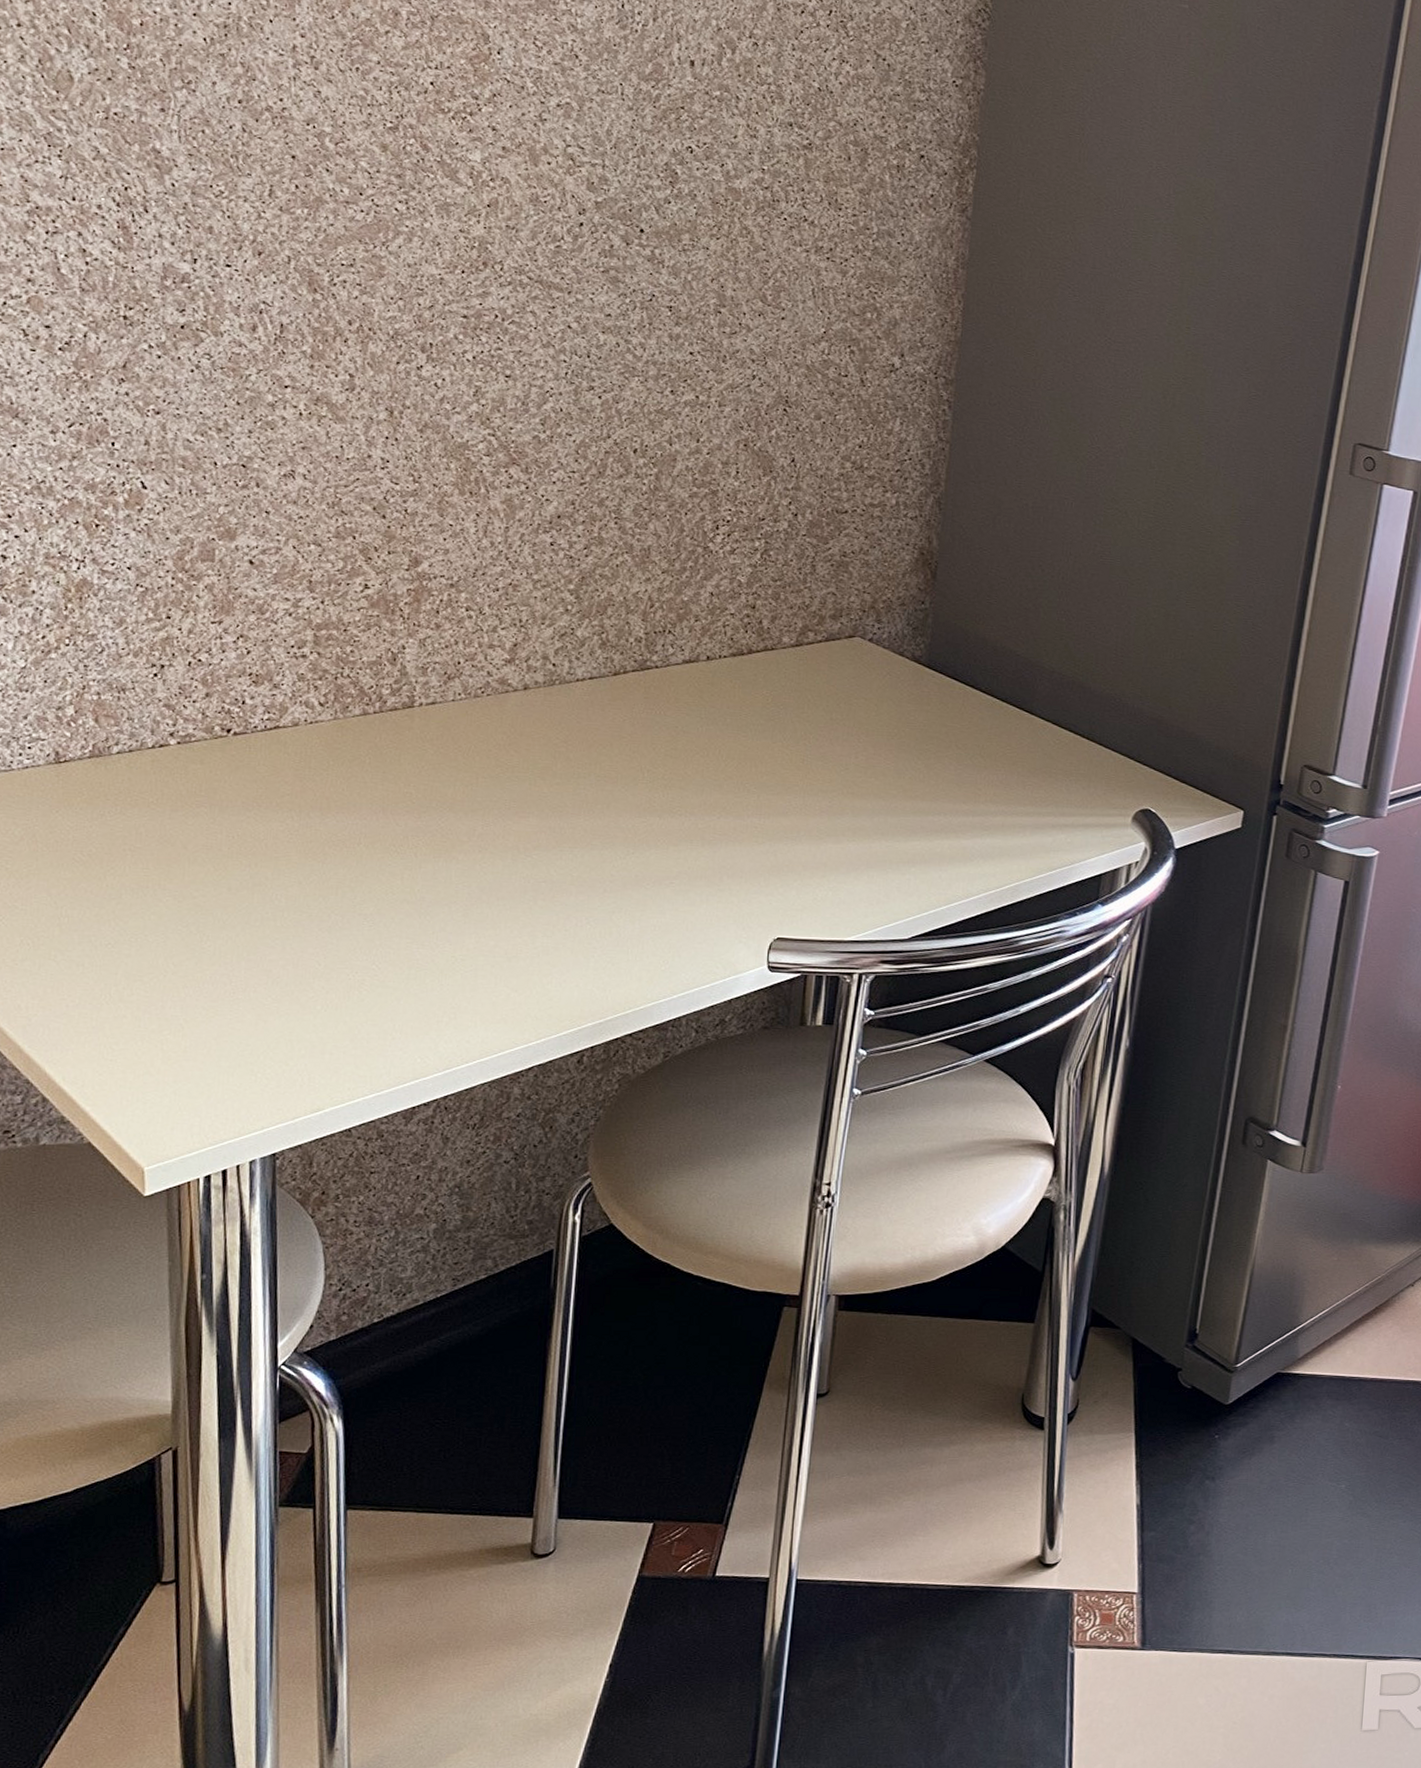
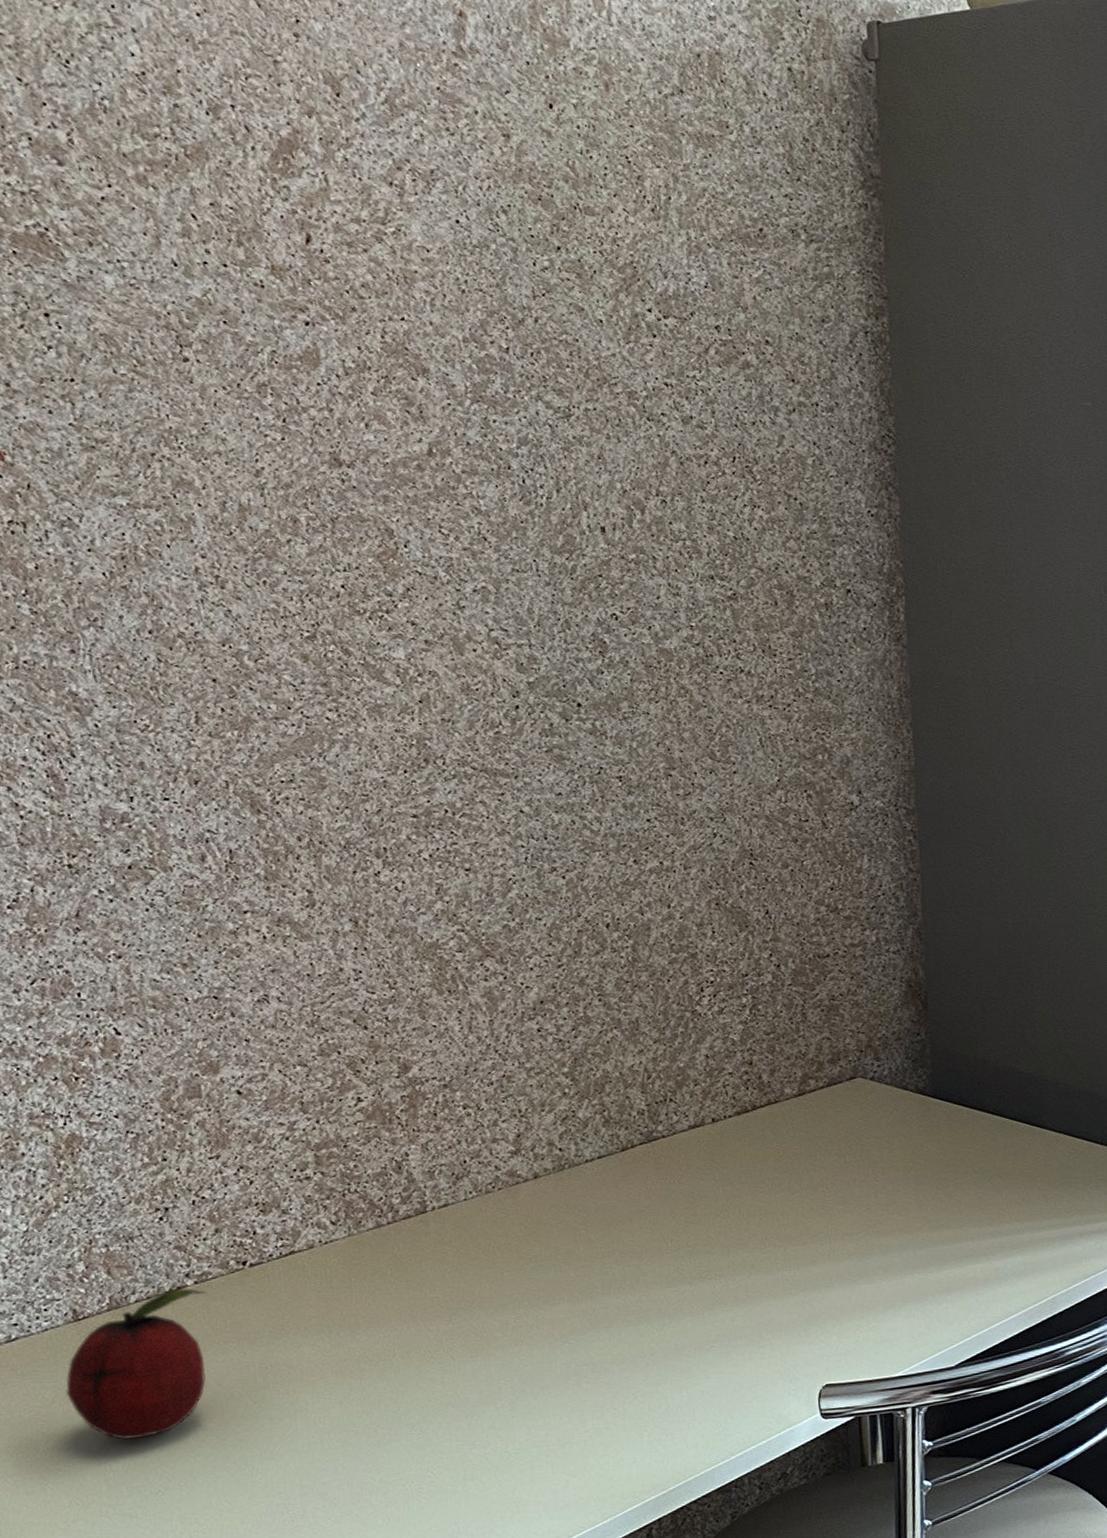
fruit: none [35,745,188,889] -> present [65,1288,207,1440]

